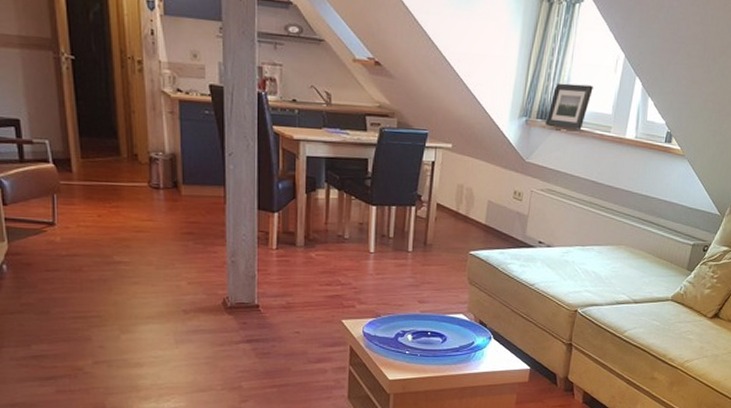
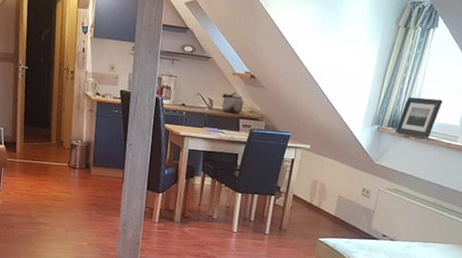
kettle: none [342,83,369,110] -> present [222,92,244,114]

